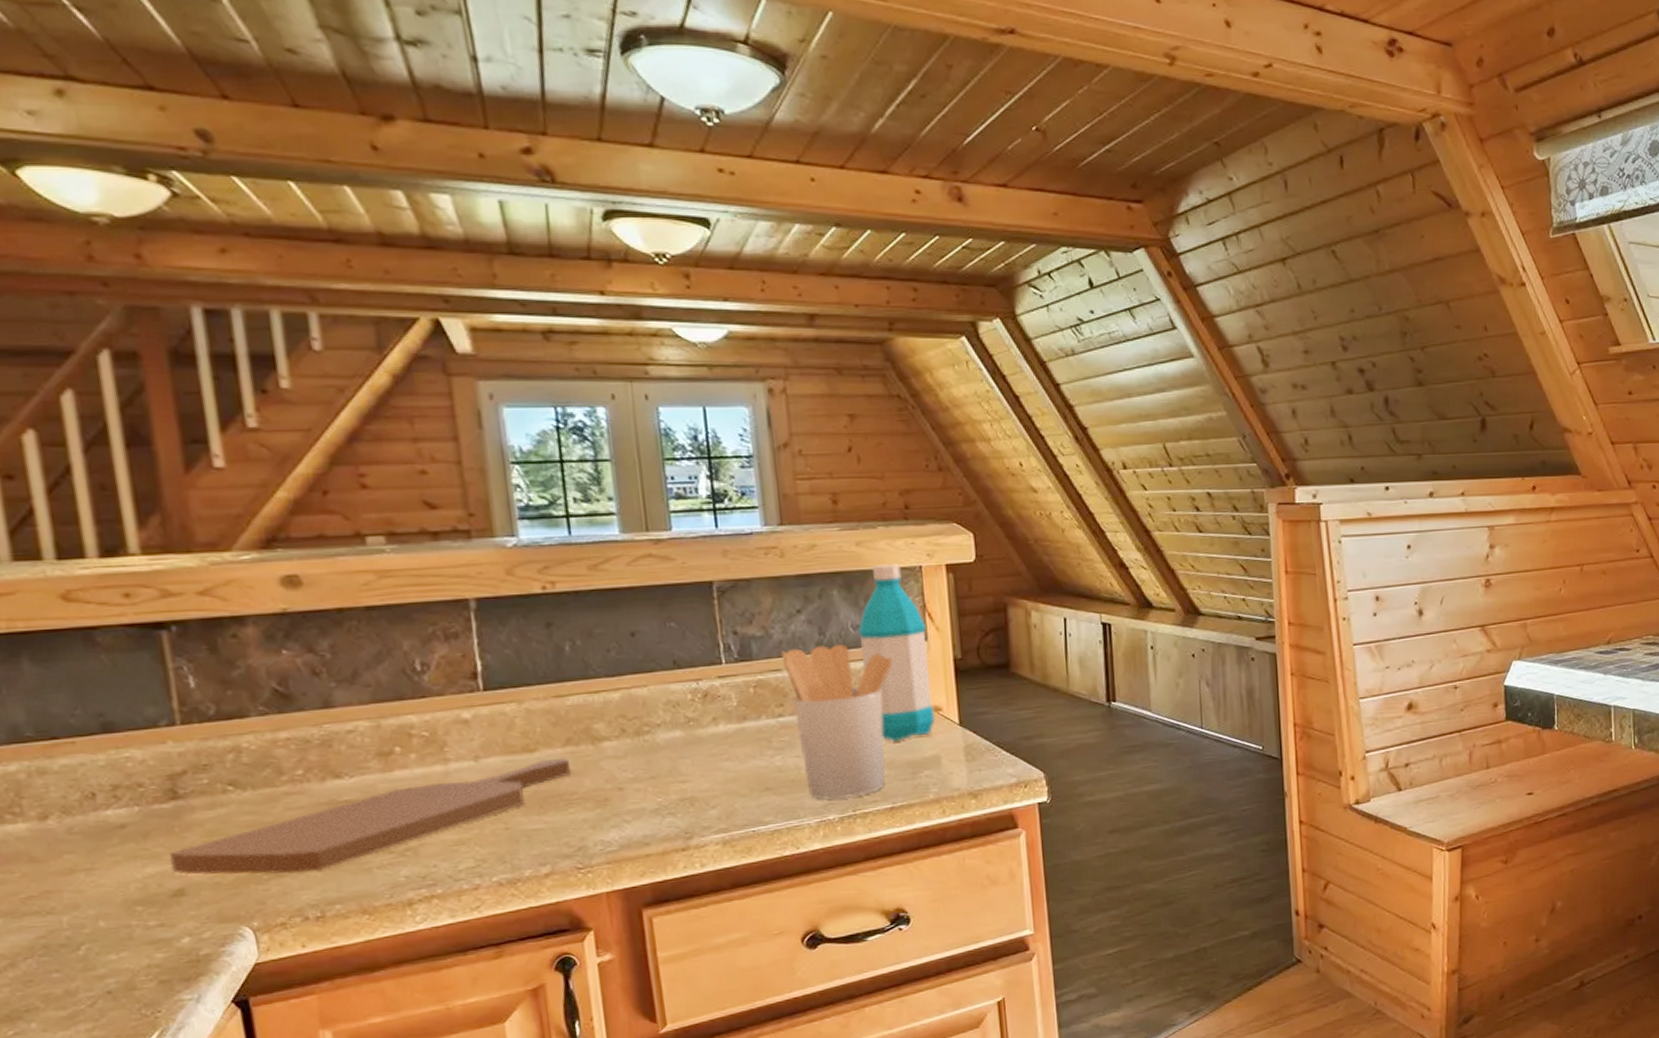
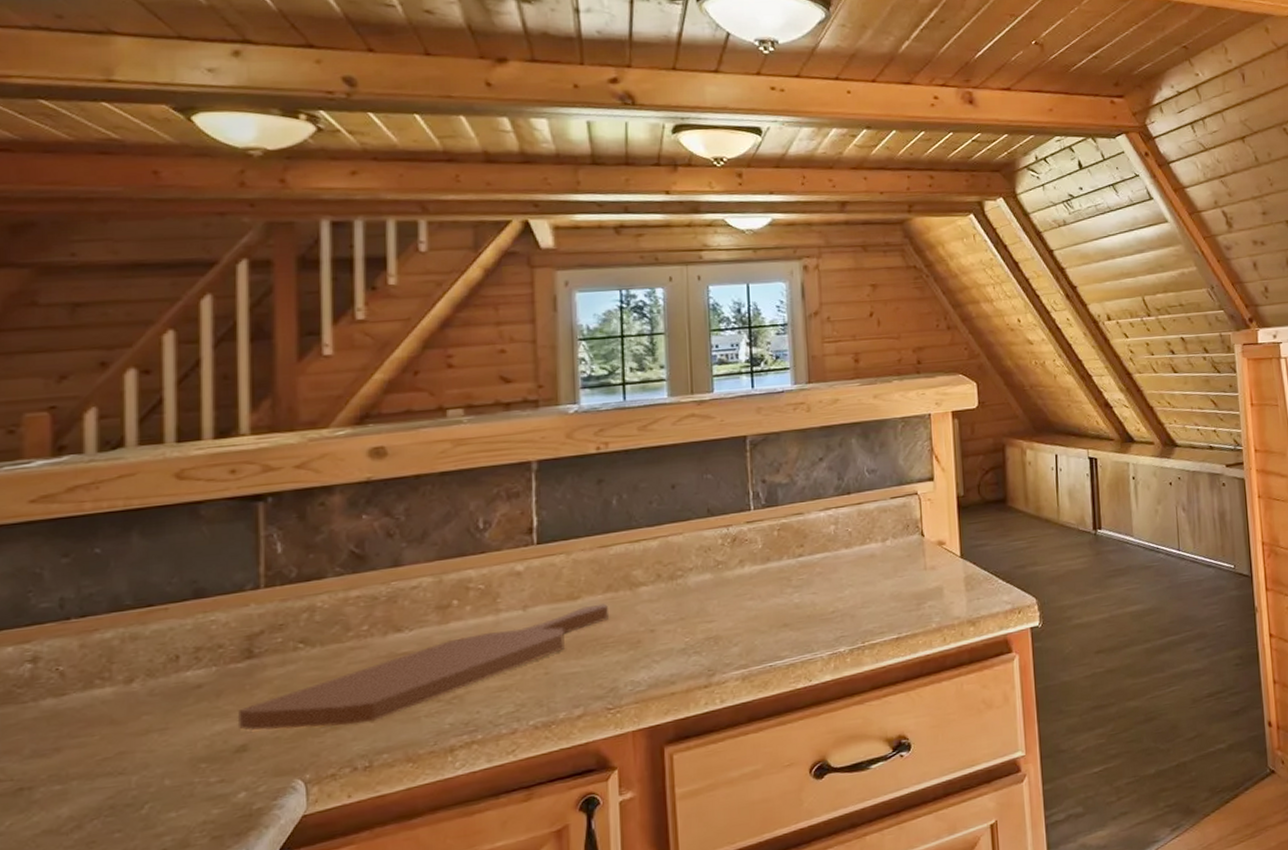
utensil holder: present [781,643,893,800] -> none [803,487,902,633]
water bottle: present [858,563,935,742] -> none [873,412,939,576]

